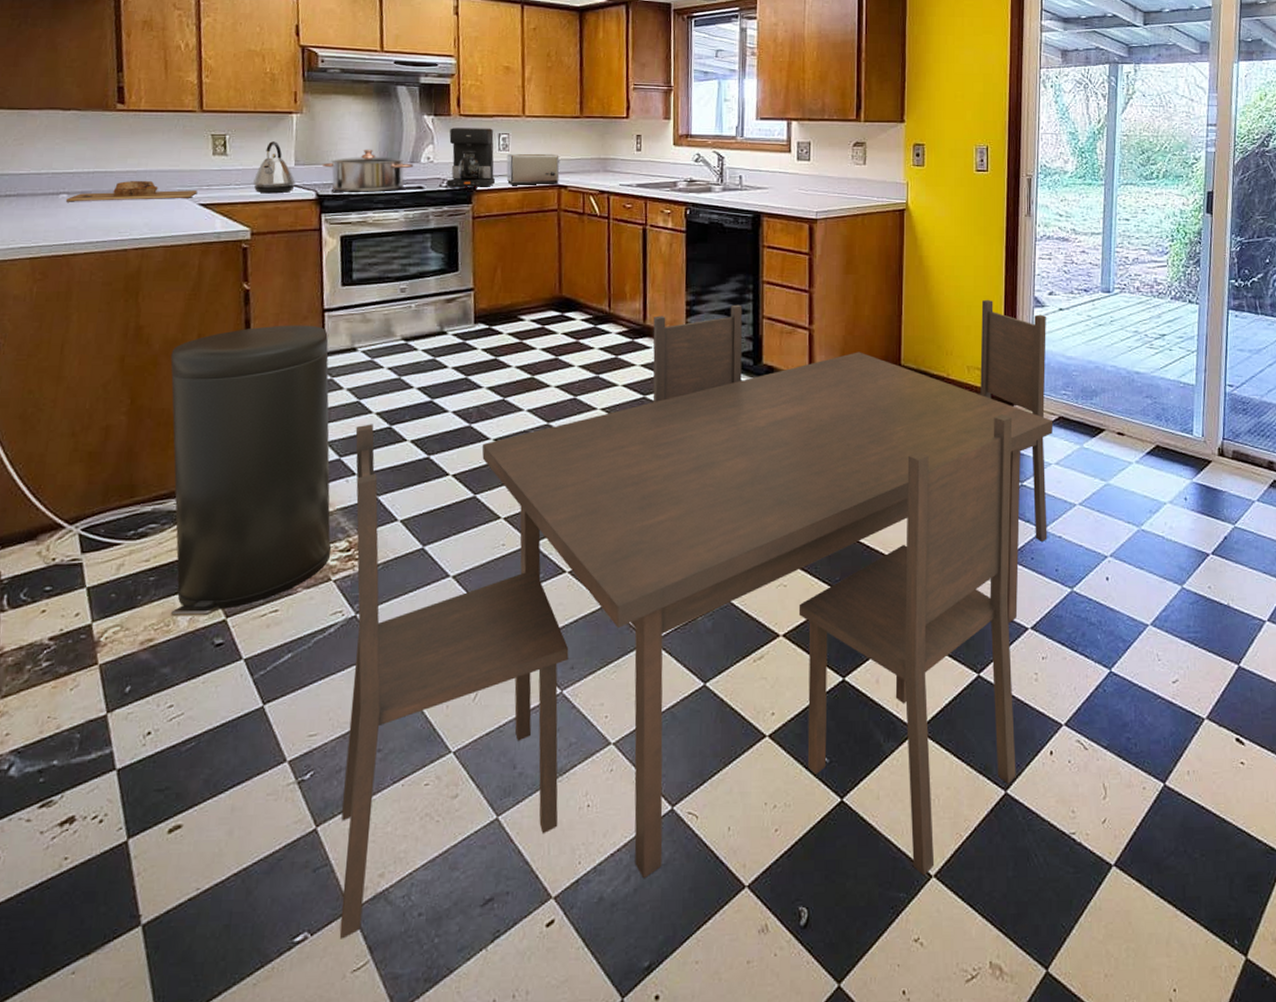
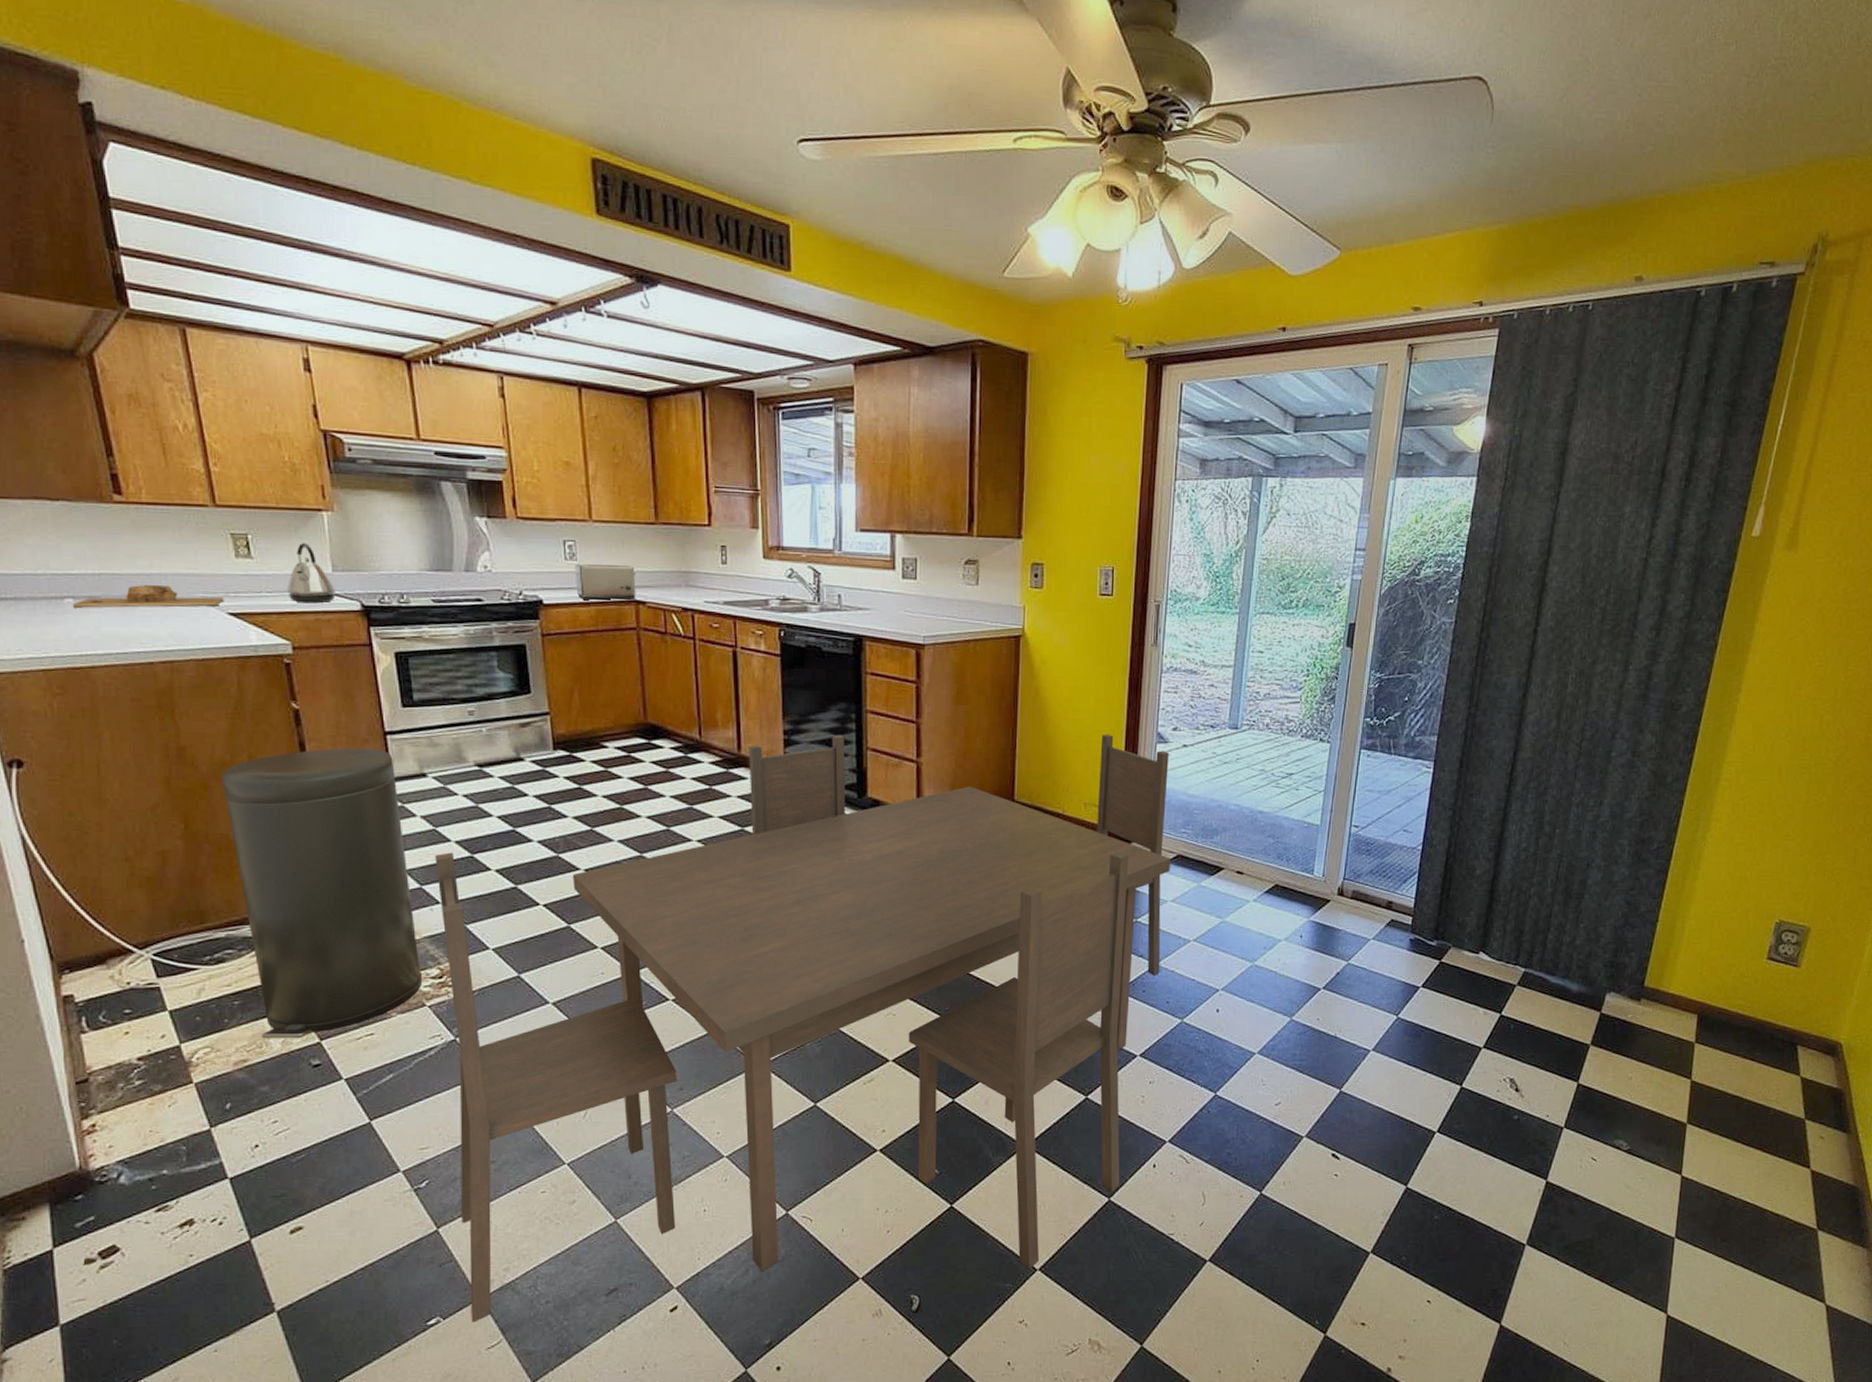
cooking pot: present [321,149,414,192] -> none [363,554,470,604]
coffee maker: present [446,128,496,188] -> none [507,532,565,601]

